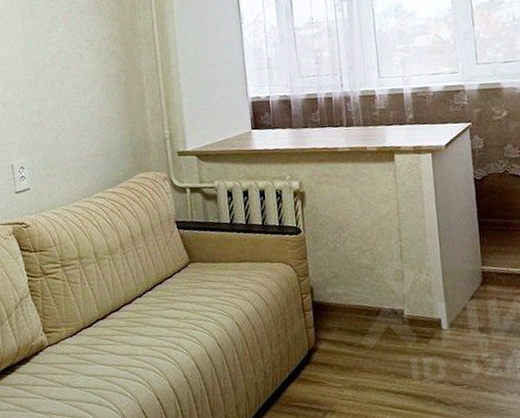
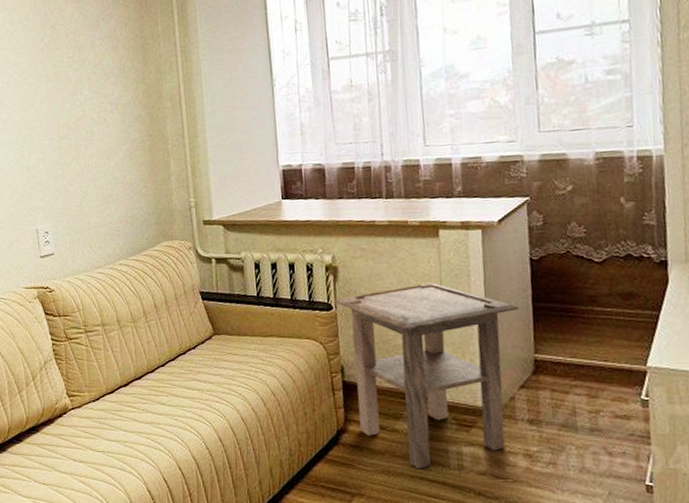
side table: none [301,204,467,382] -> present [333,283,520,469]

